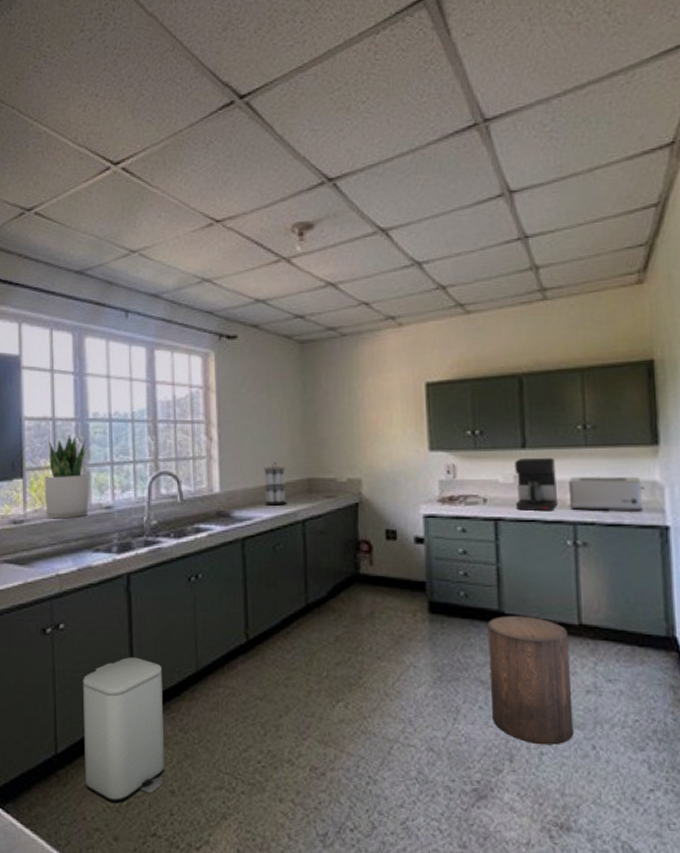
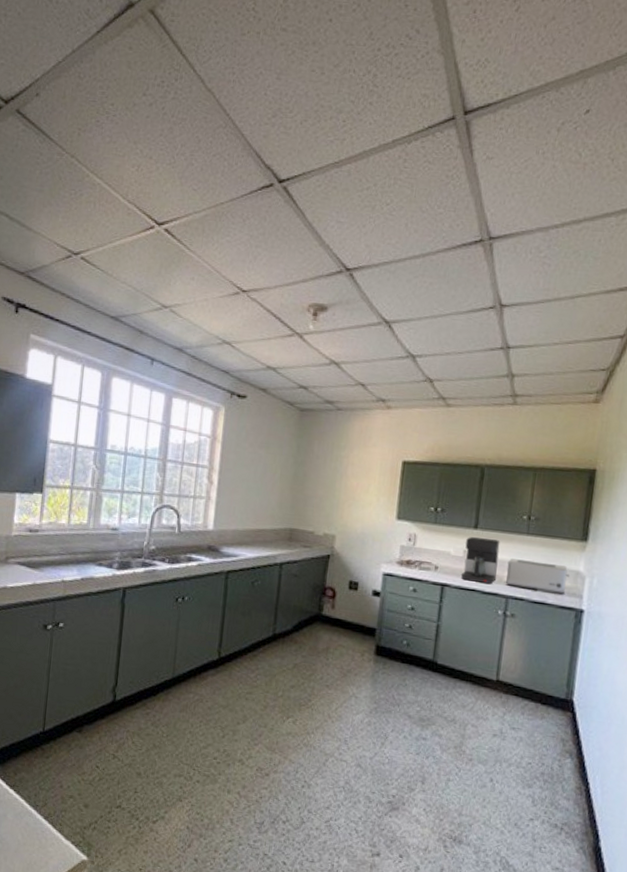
planter: present [45,435,89,519] -> none [59,461,102,534]
pedal bin: present [83,657,165,803] -> none [65,658,143,778]
spice rack: present [264,461,287,506] -> none [250,510,272,549]
stool: present [487,616,574,745] -> none [413,665,487,774]

